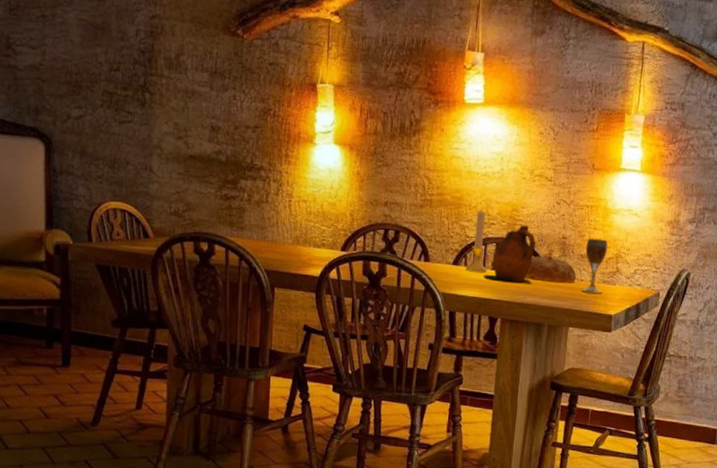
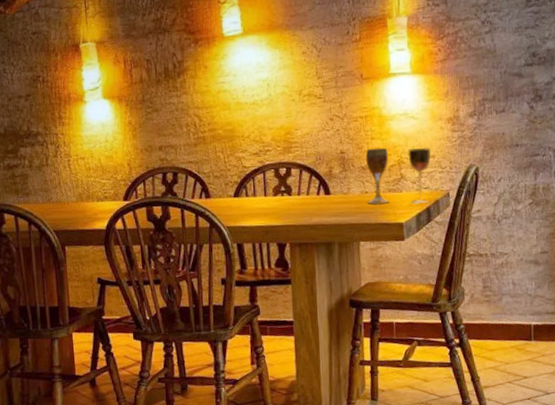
candle holder: present [465,210,488,274] -> none [247,139,270,202]
ceramic pitcher: present [484,225,537,285] -> none [266,147,316,207]
bread: present [525,255,577,284] -> none [308,173,360,200]
wineglass: none [622,245,649,299] -> present [408,147,431,204]

